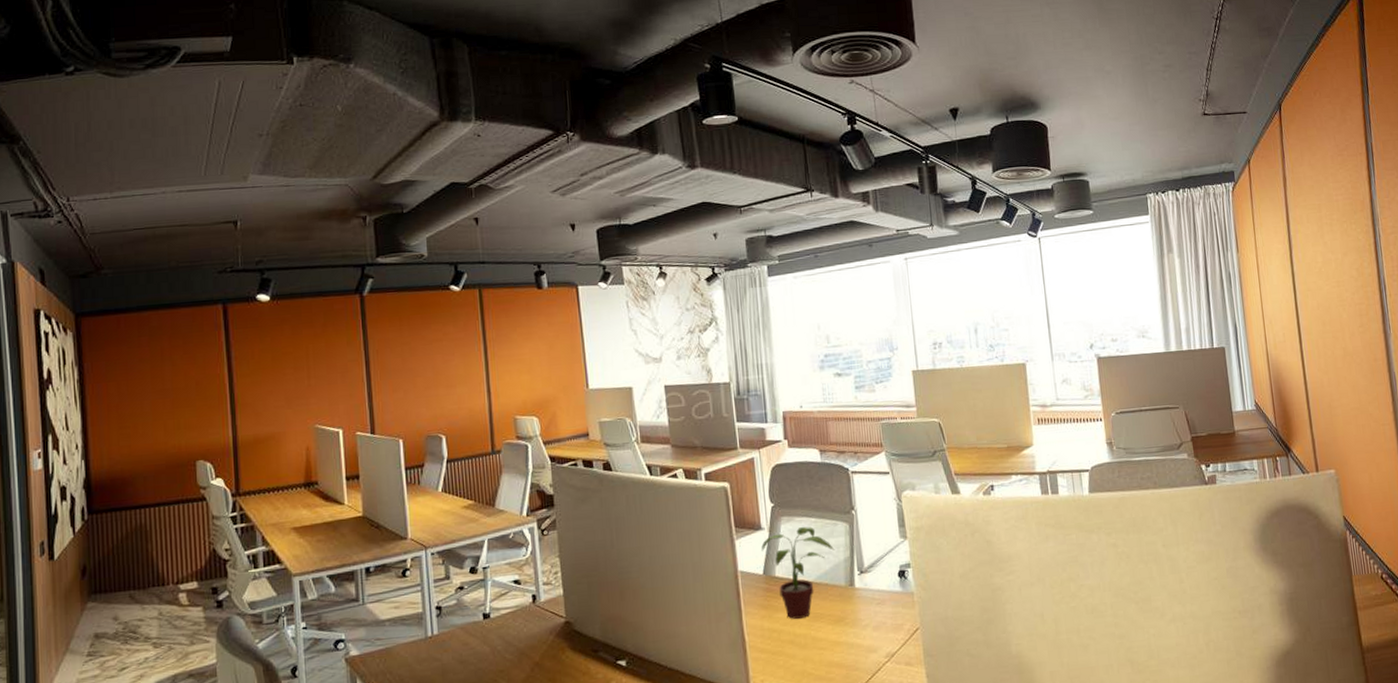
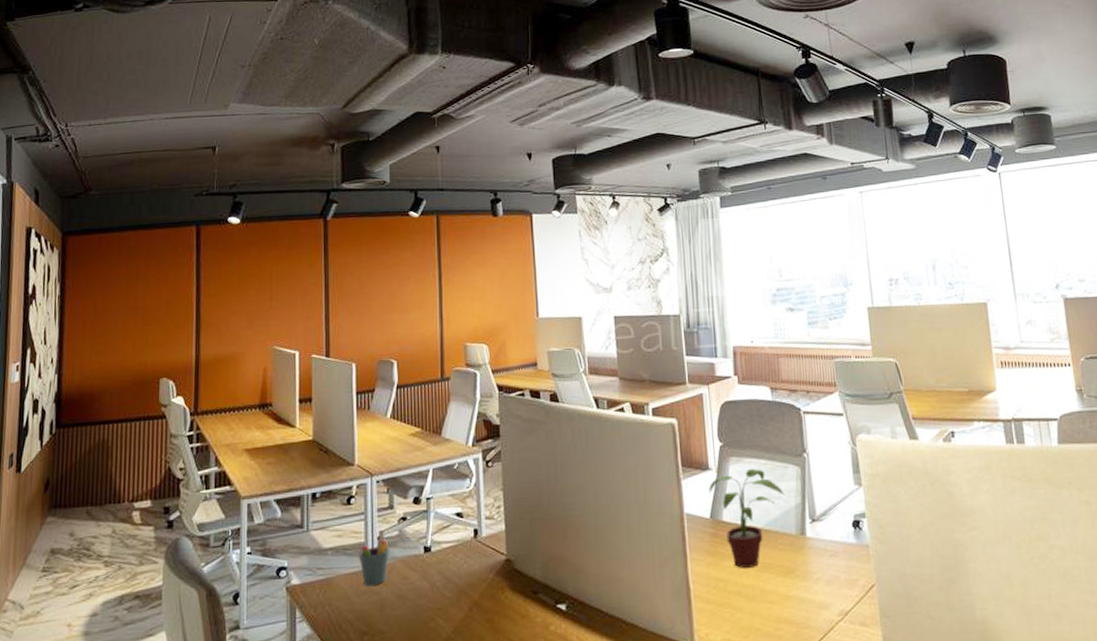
pen holder: none [417,600,448,654] -> present [358,530,389,587]

